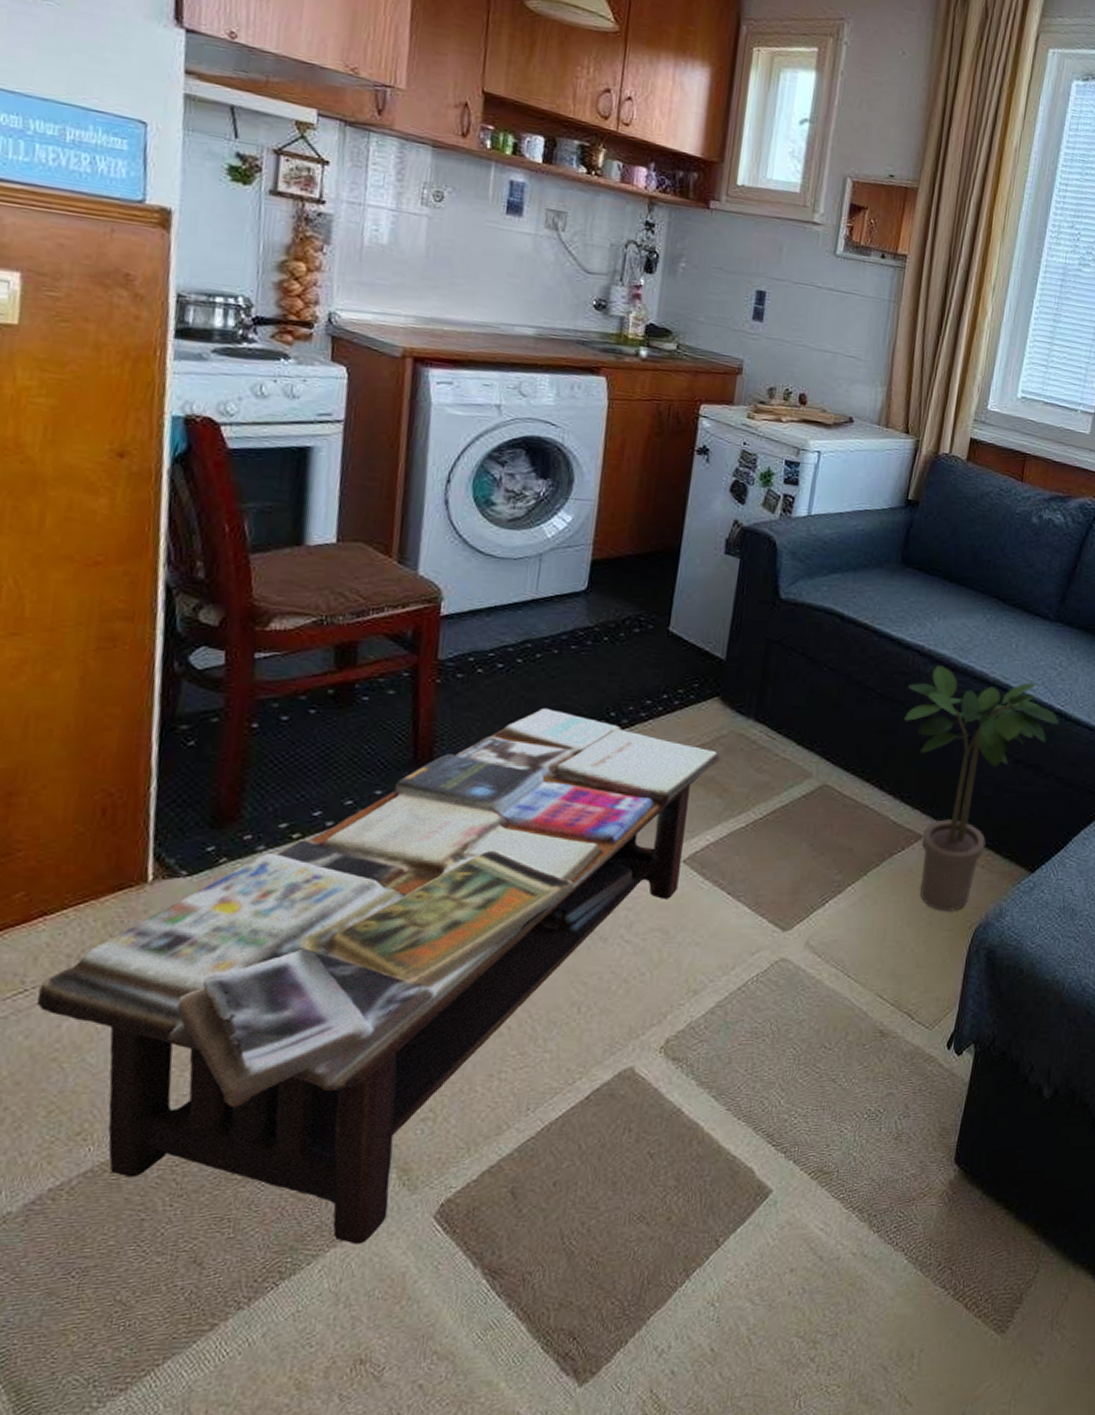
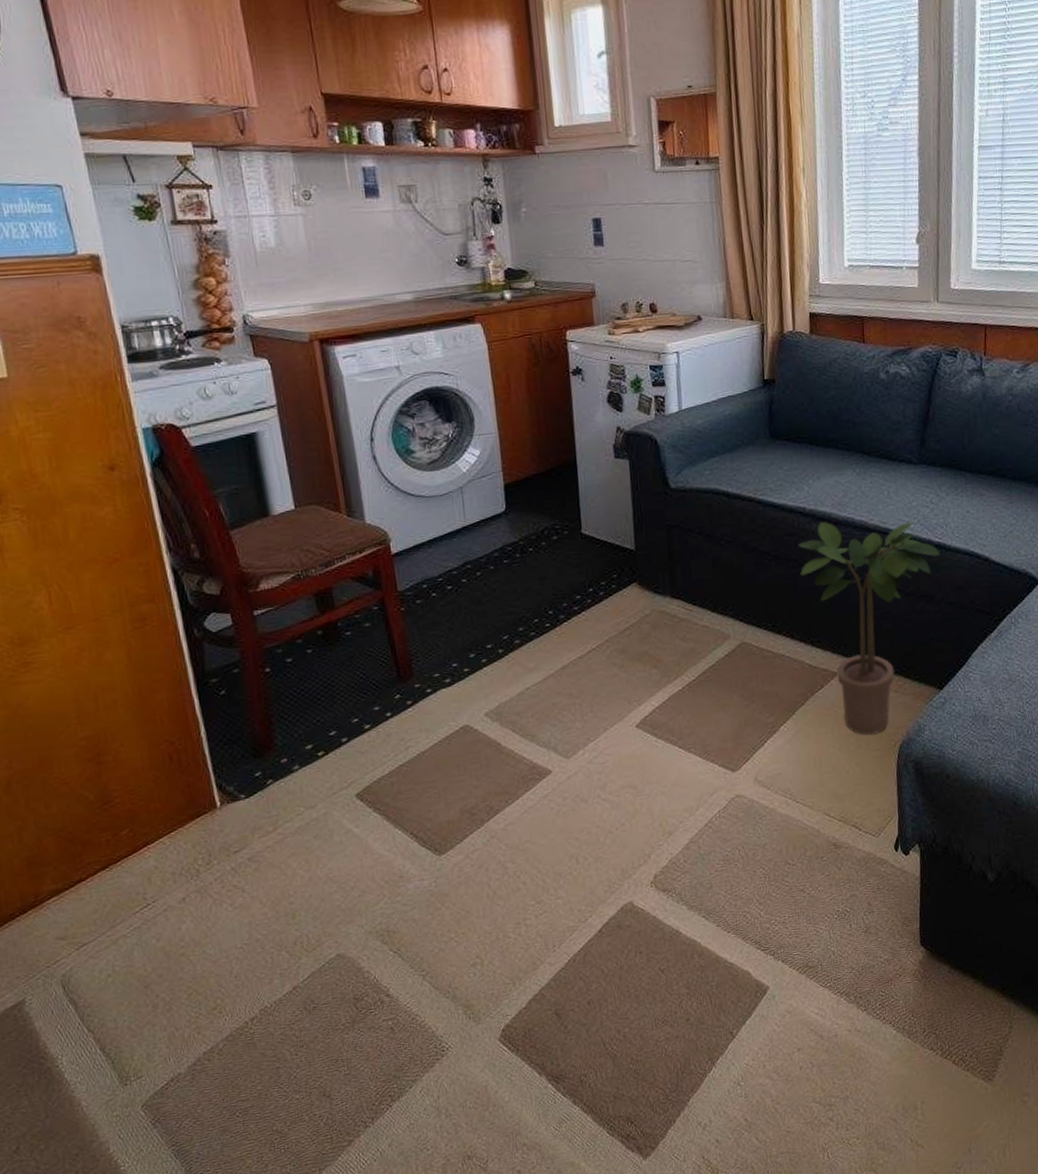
coffee table: present [36,709,720,1245] -> none [158,617,649,1069]

